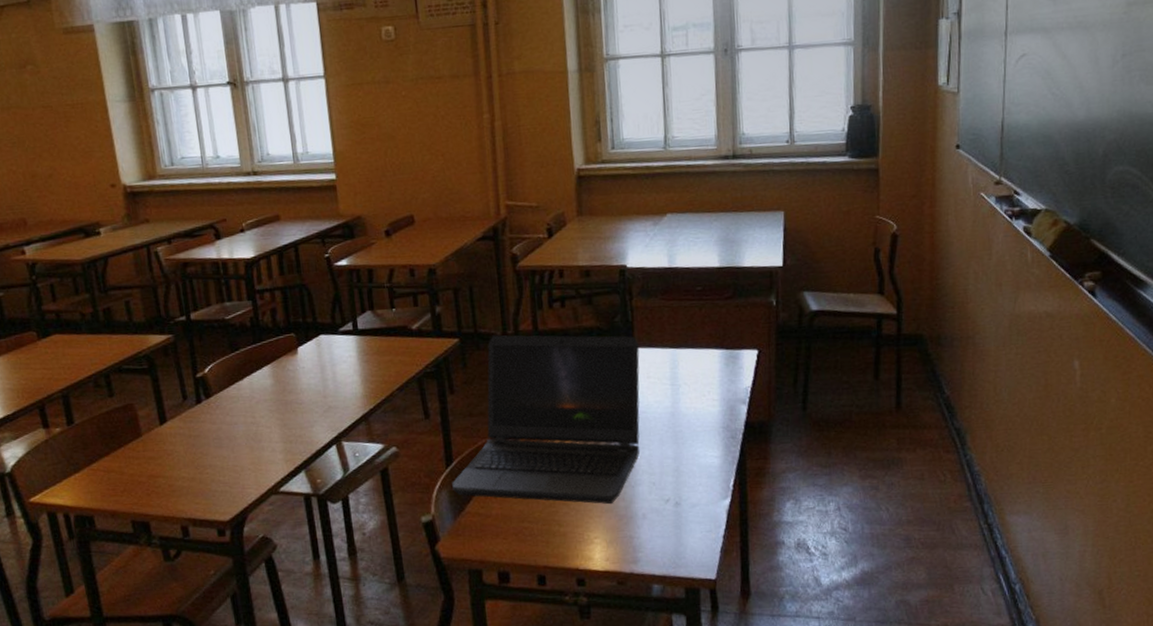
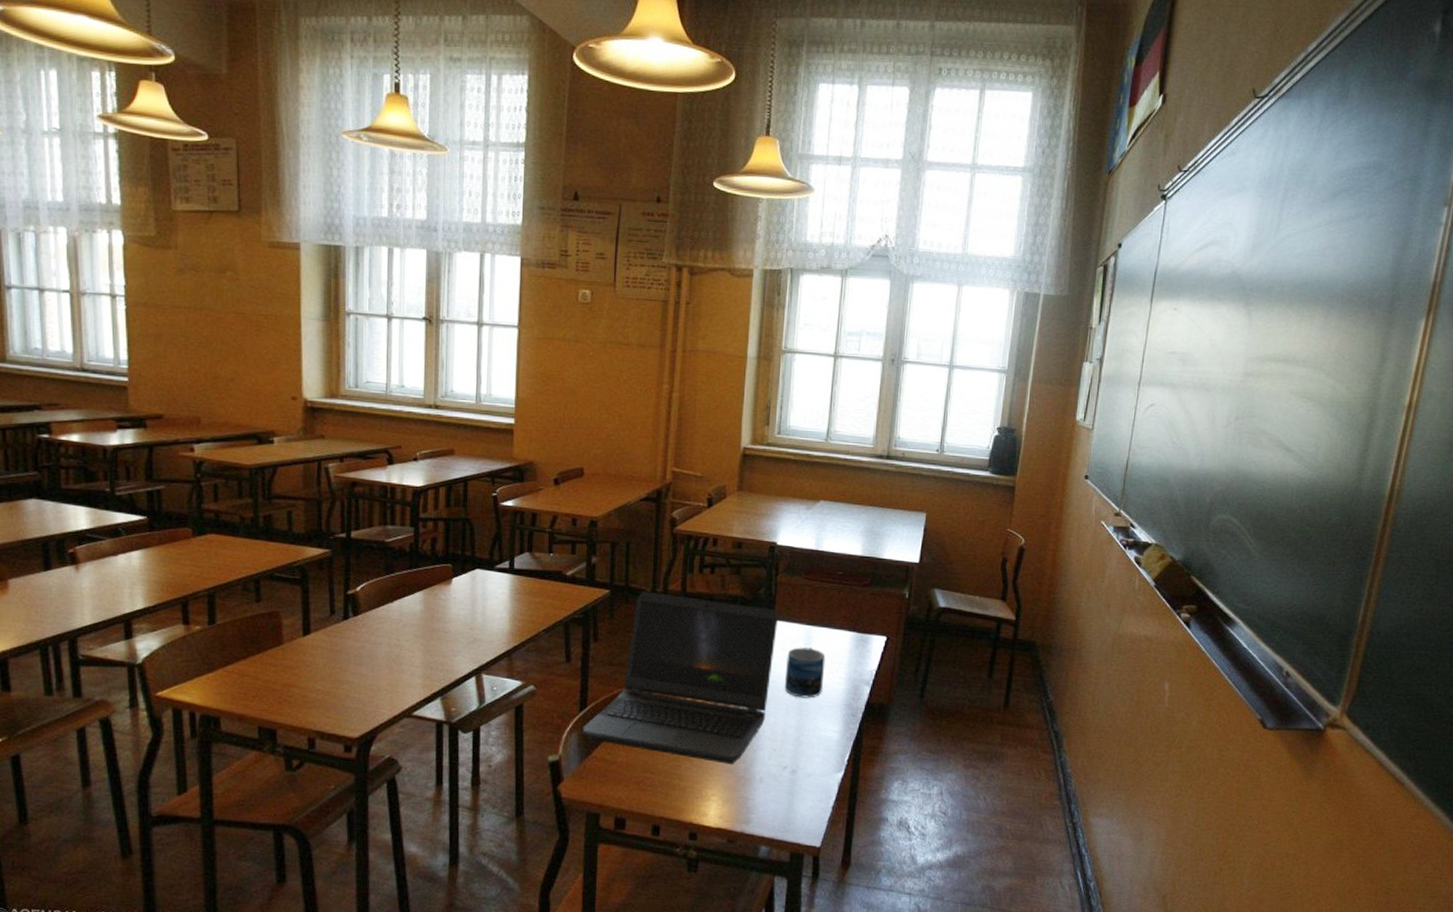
mug: none [654,371,697,426] -> present [784,647,826,698]

